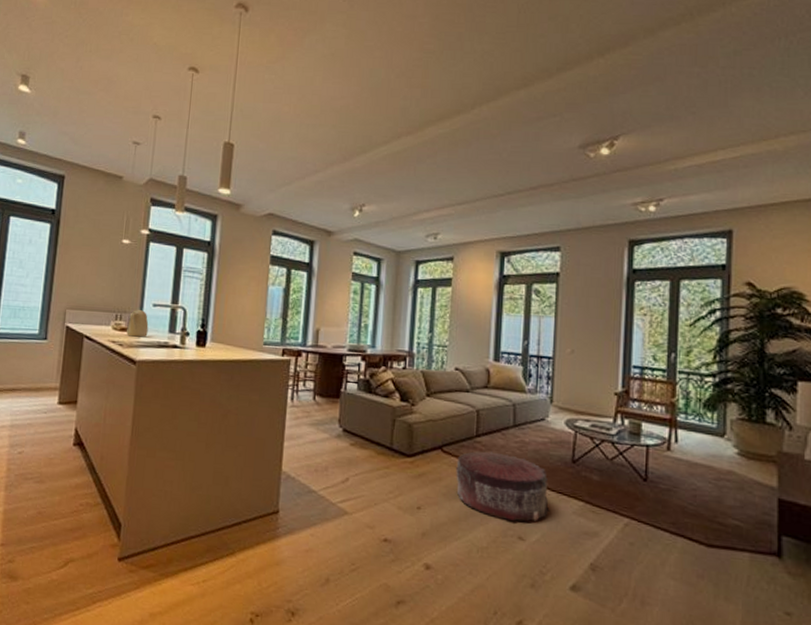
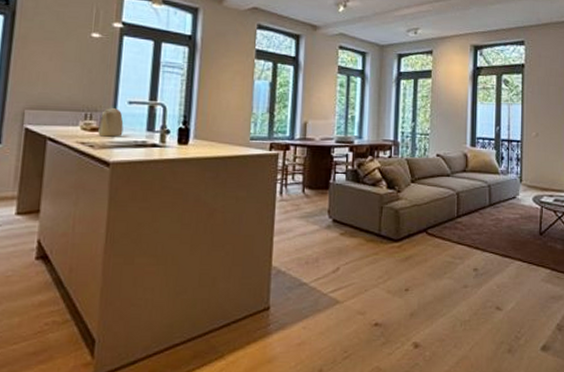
pouf: present [455,450,550,521] -> none [439,229,523,292]

